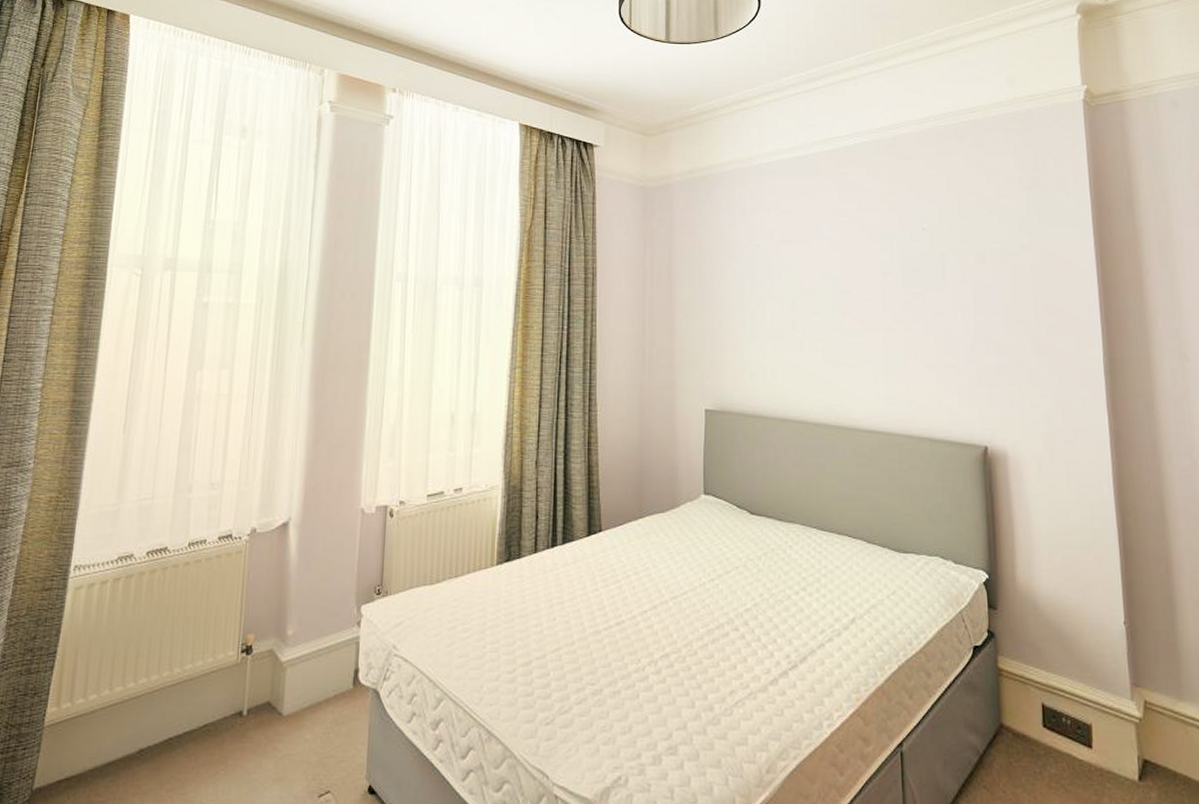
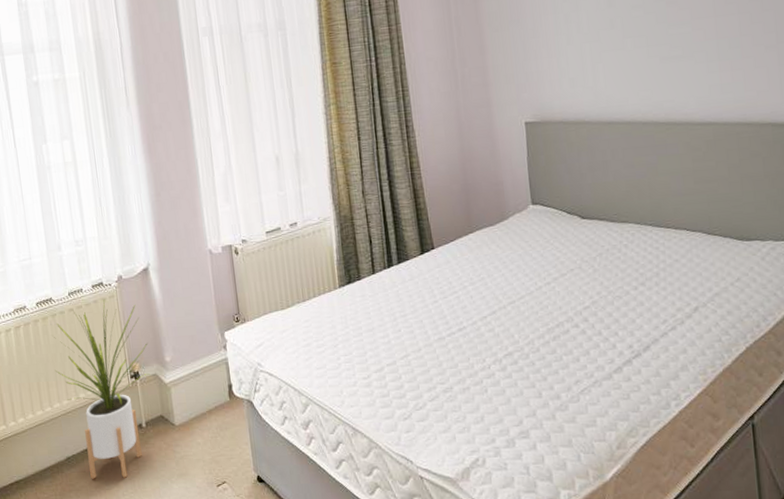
house plant: none [150,554,270,780] -> present [54,299,150,479]

